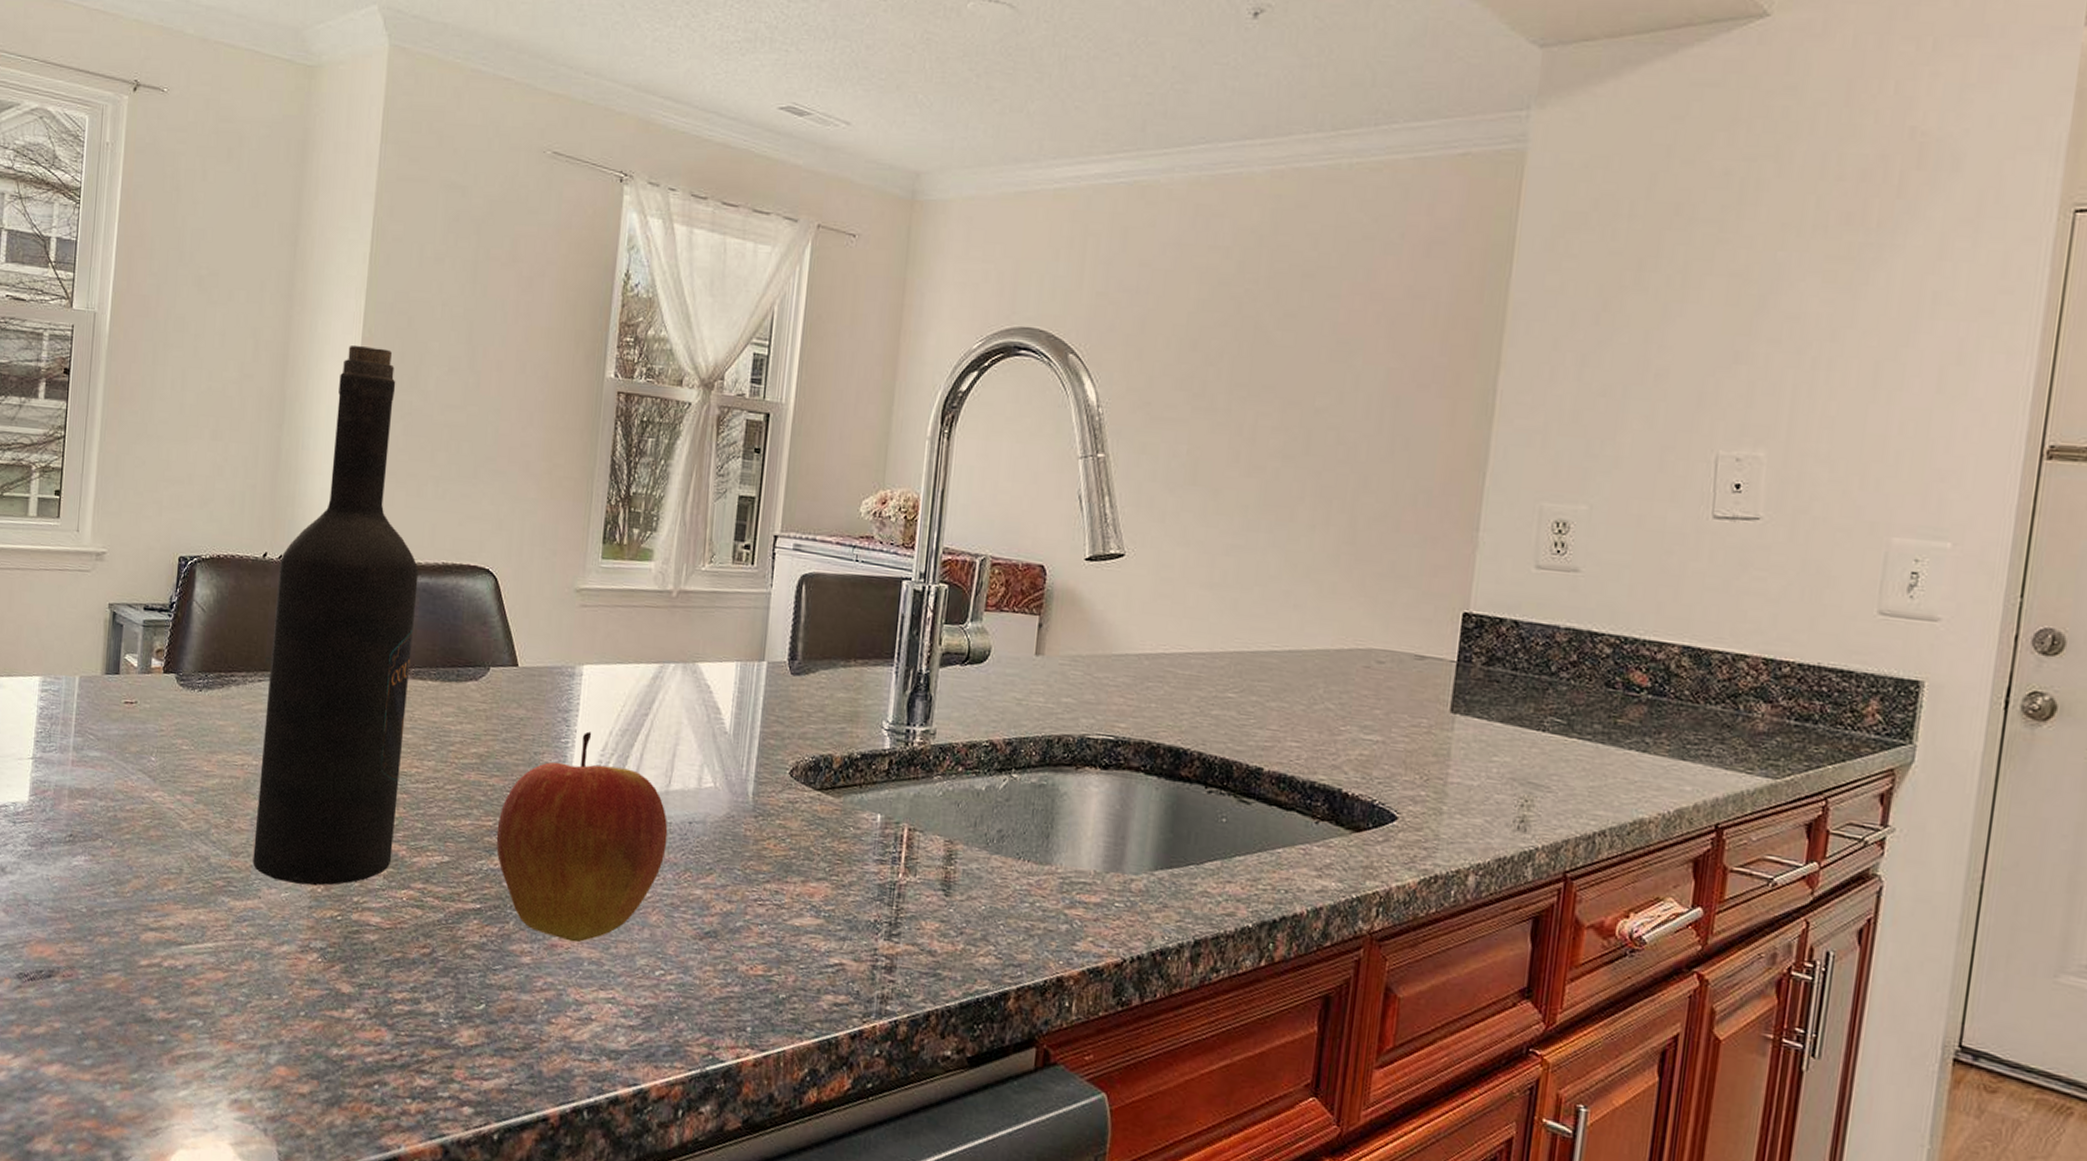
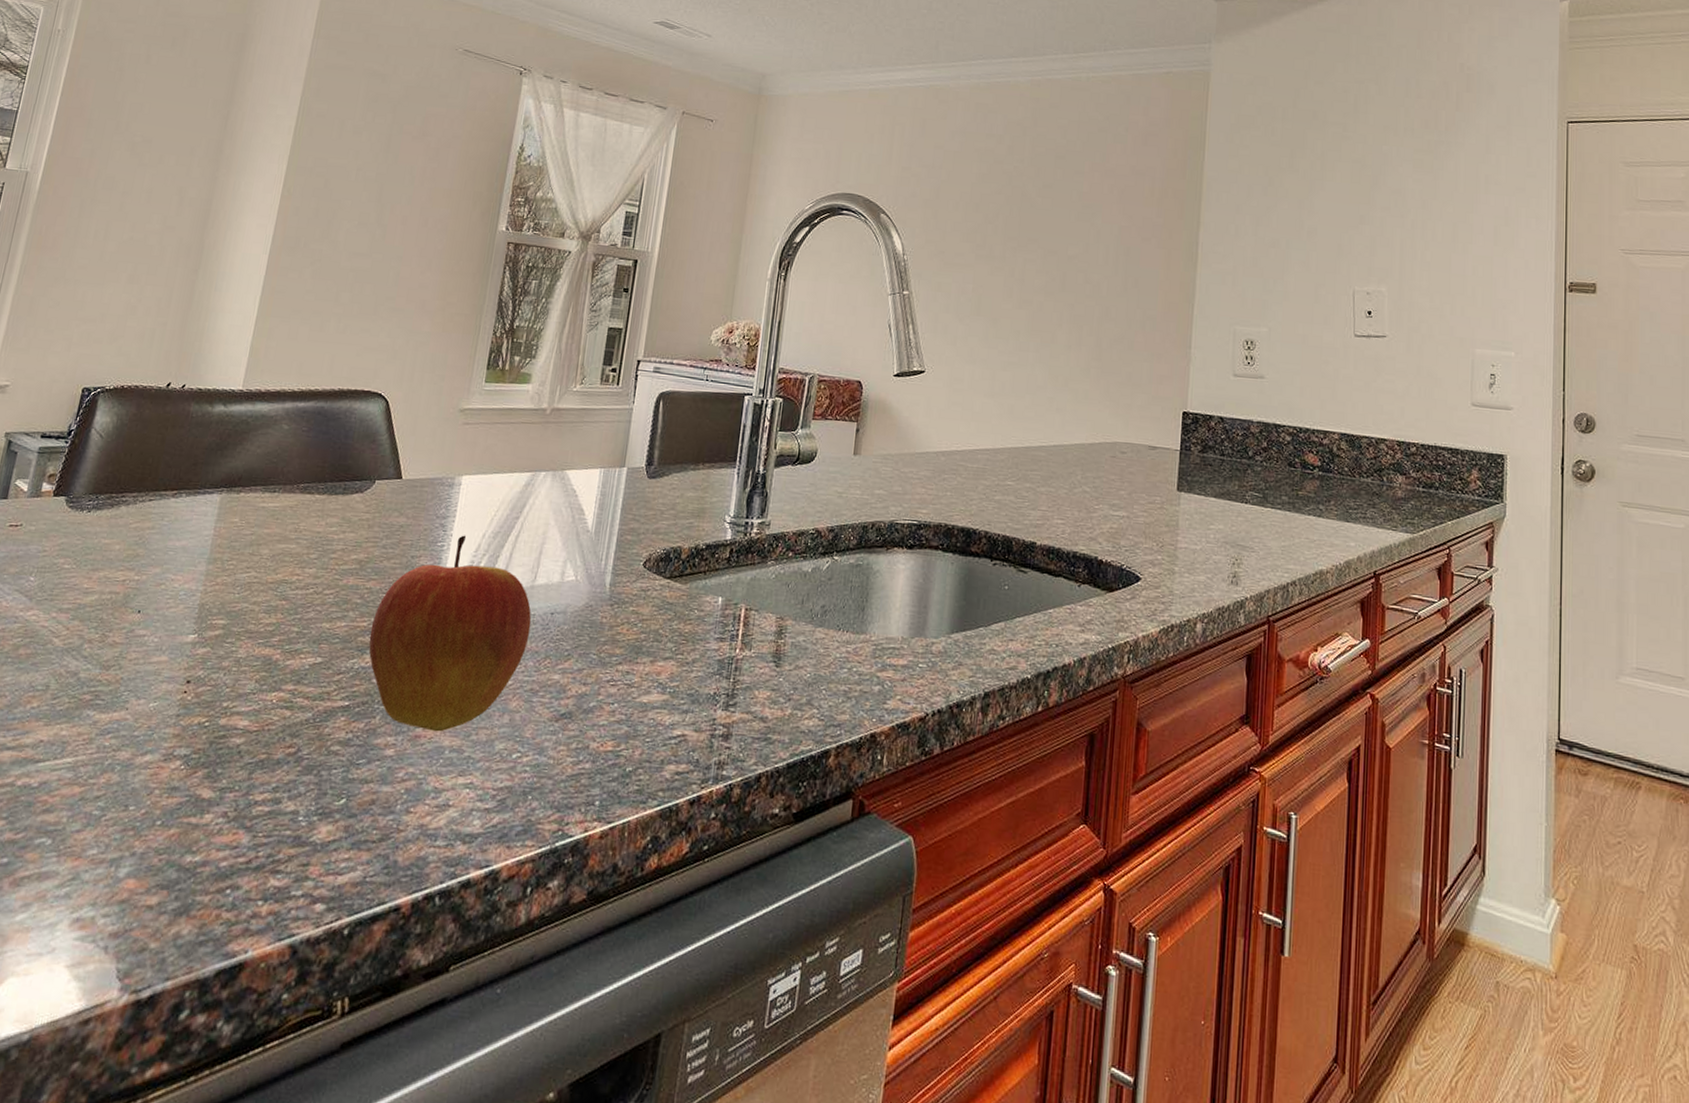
wine bottle: present [253,344,419,886] -> none [123,202,316,694]

